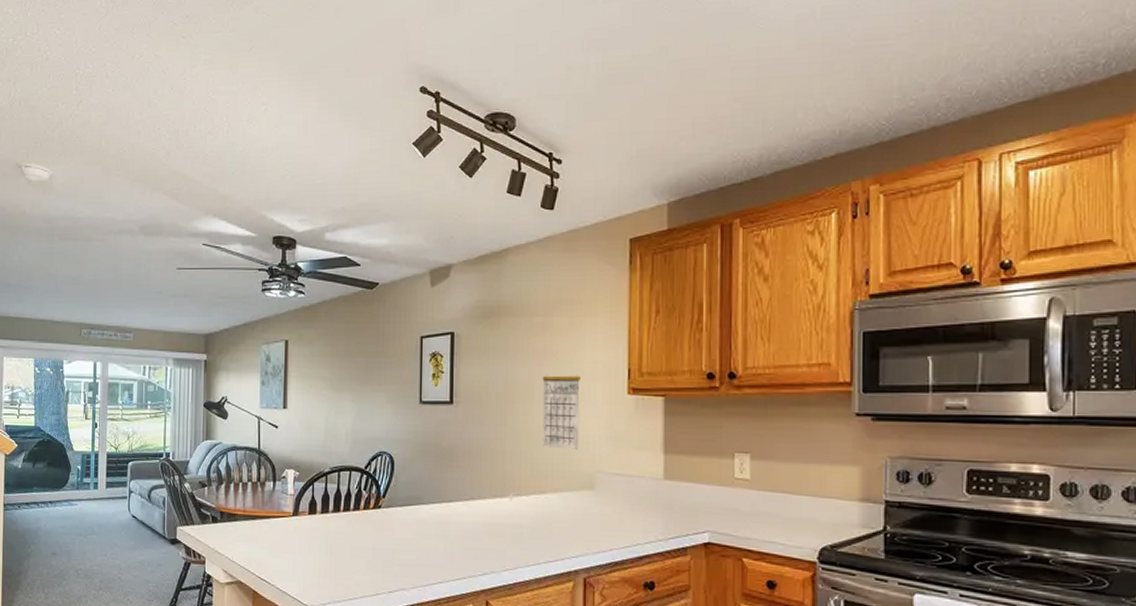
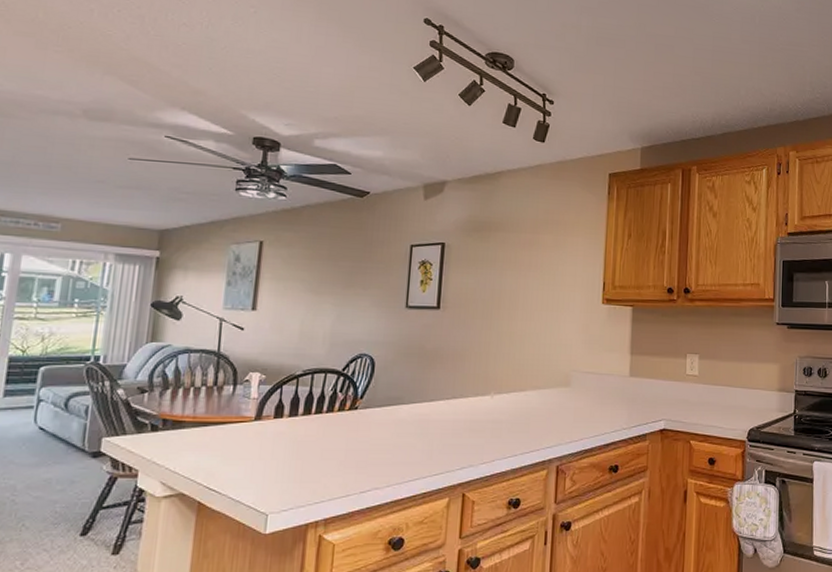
calendar: present [542,375,582,450] -> none [524,285,563,351]

